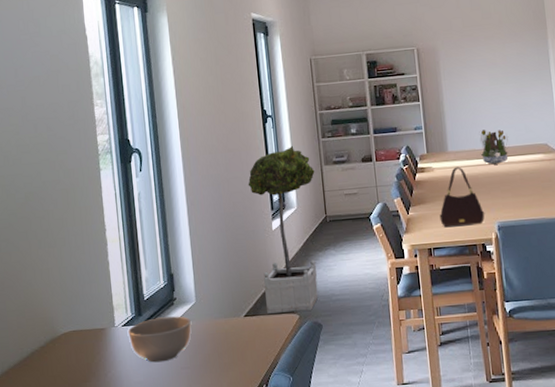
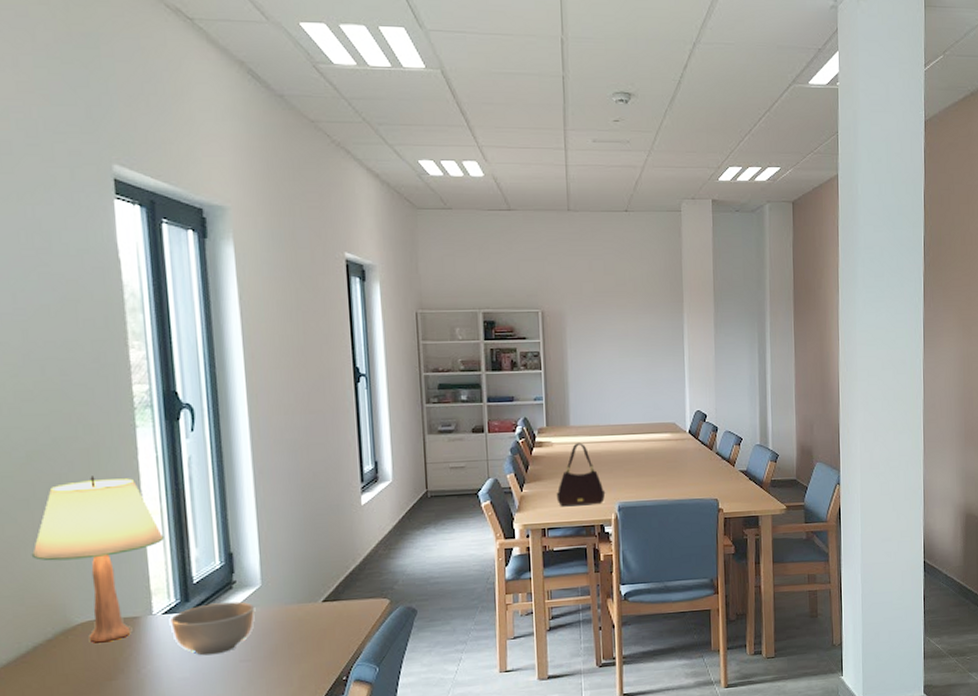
table lamp: none [29,211,122,350] -> present [31,476,164,643]
potted tree: present [248,145,319,314] -> none [333,410,416,598]
flower arrangement: present [479,129,510,165] -> none [604,405,636,442]

